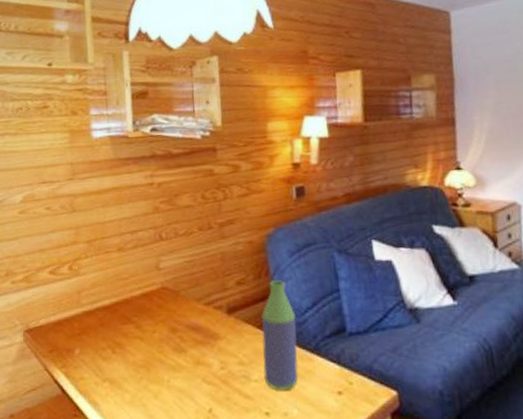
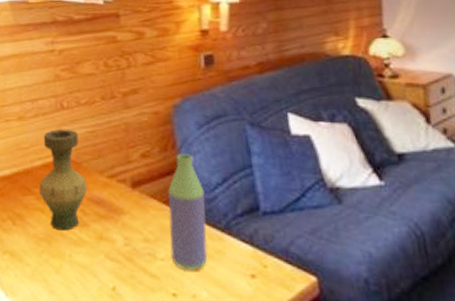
vase: none [138,259,186,357] -> present [39,129,88,231]

